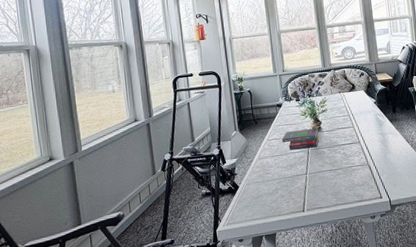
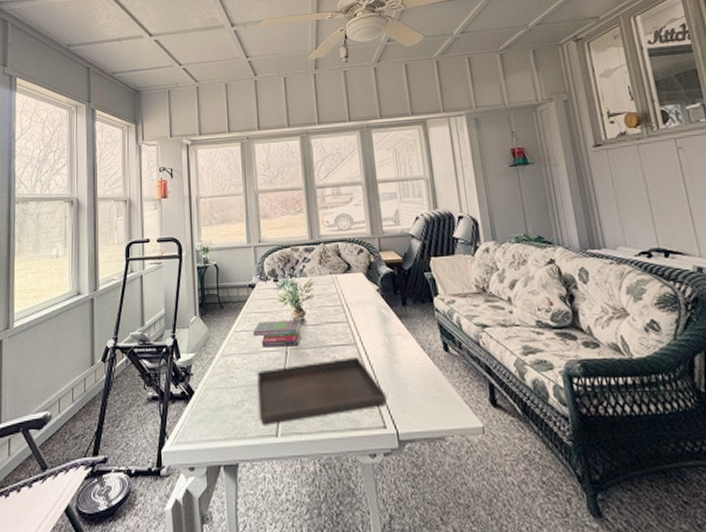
serving tray: none [287,151,383,204] -> present [257,356,387,424]

